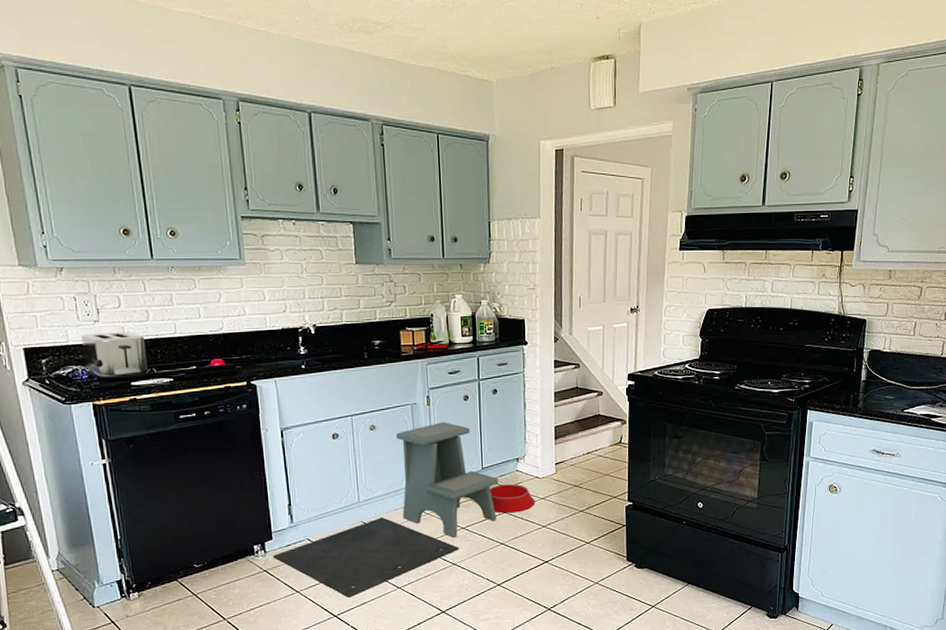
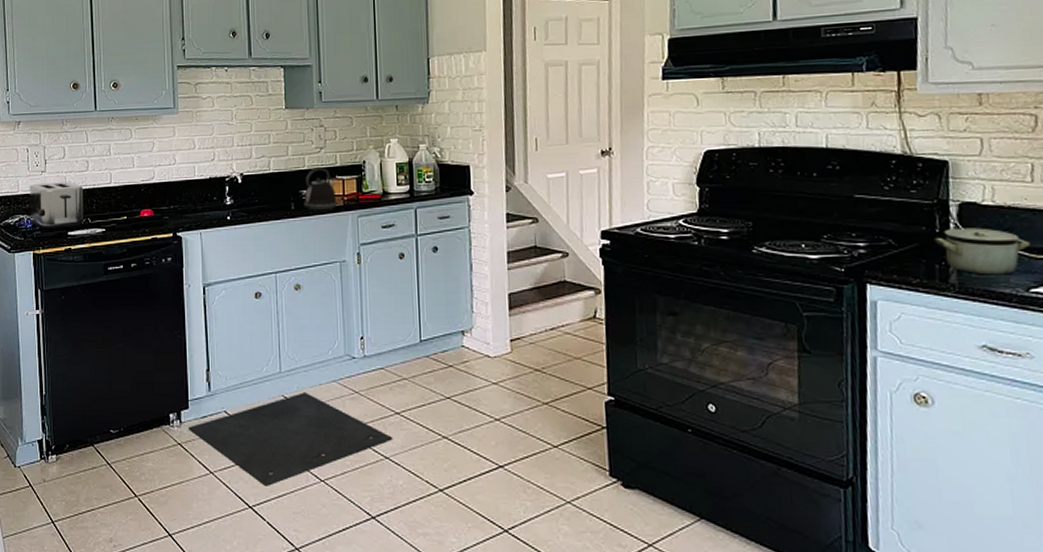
kettle: none [376,320,407,359] -> present [304,167,337,211]
step stool: present [396,422,499,537] -> none [323,284,440,424]
pet bowl: present [490,484,535,514] -> none [430,362,486,399]
saucepan: none [852,368,907,402] -> present [934,227,1030,275]

